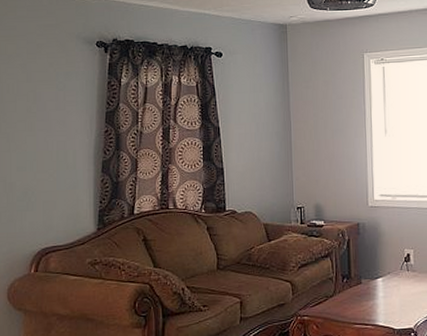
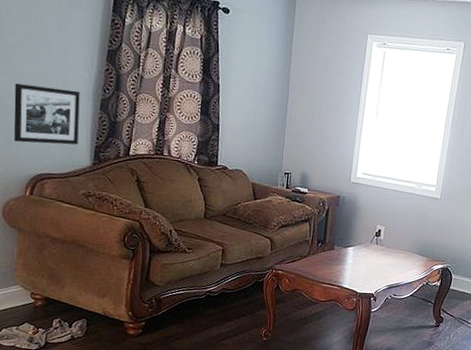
picture frame: none [16,157,81,218] -> present [13,83,80,145]

